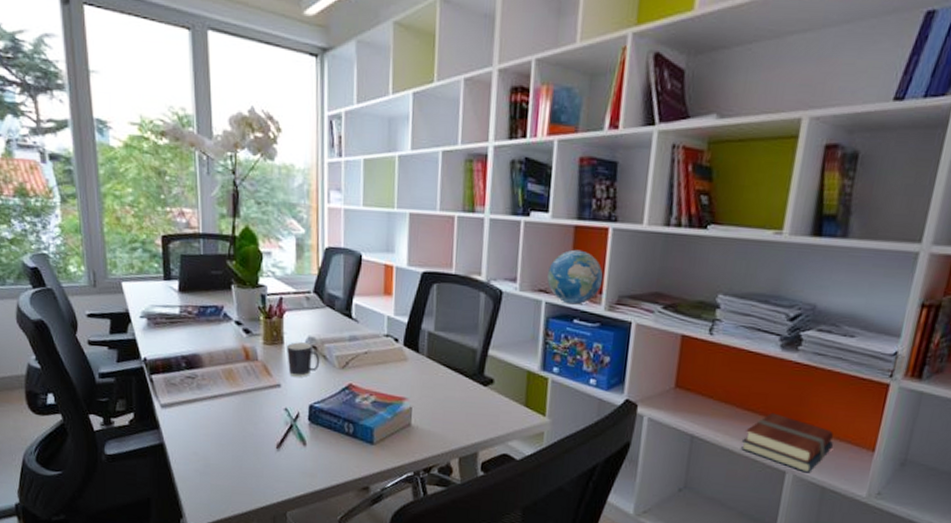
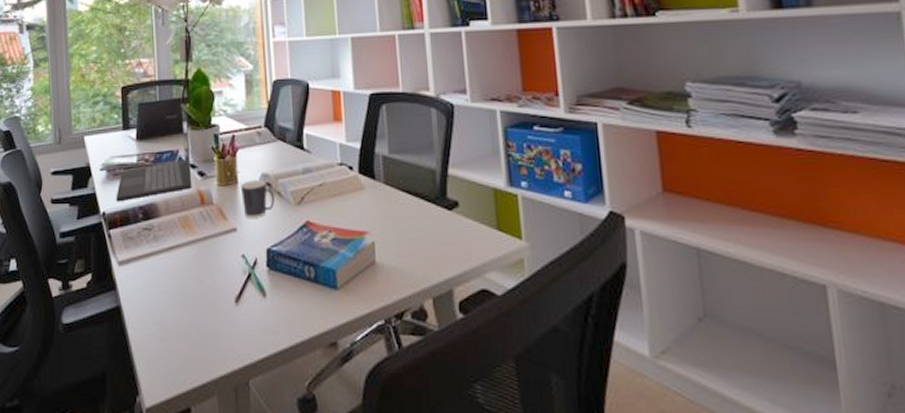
laptop: none [157,261,237,350] -> present [116,104,192,202]
globe: present [547,249,604,305] -> none [497,53,557,111]
books: present [740,412,833,473] -> none [759,211,876,285]

